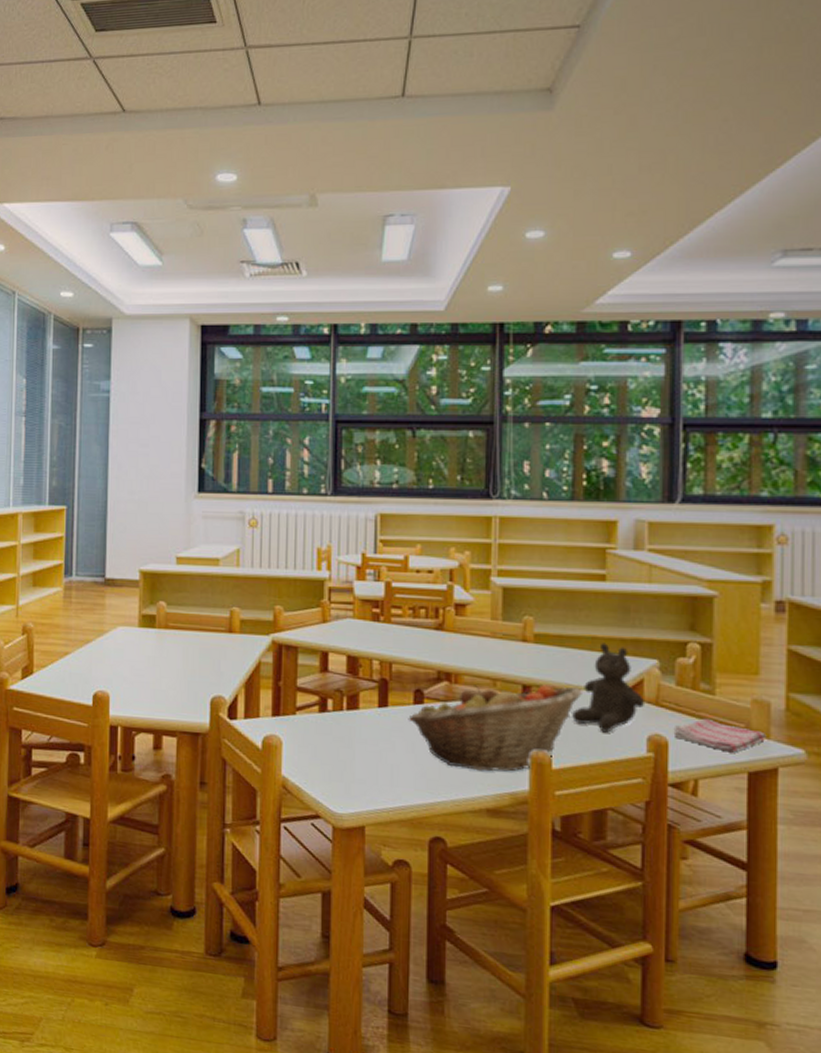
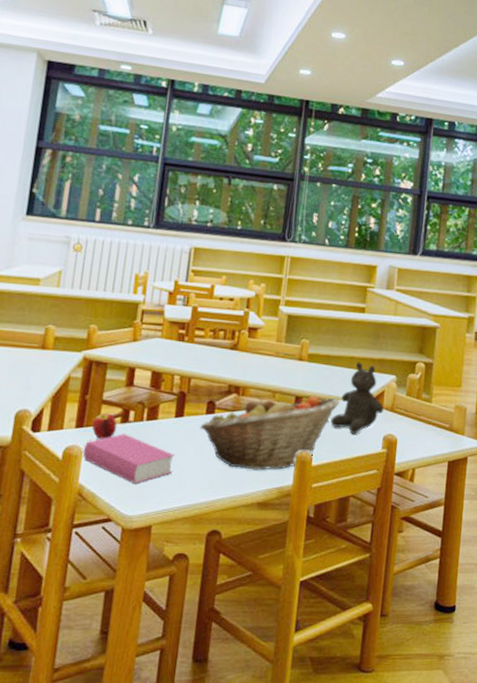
book: none [283,724,382,780] -> present [83,433,174,484]
fruit: none [288,700,316,729] -> present [91,413,117,439]
dish towel: present [673,718,767,753] -> none [401,420,462,447]

